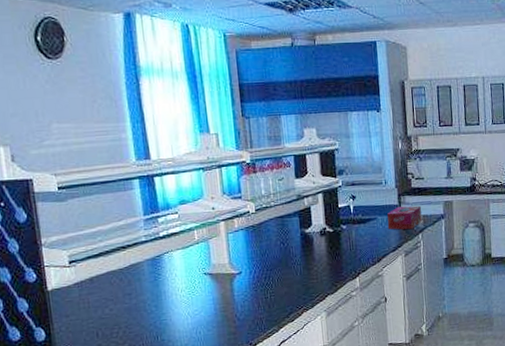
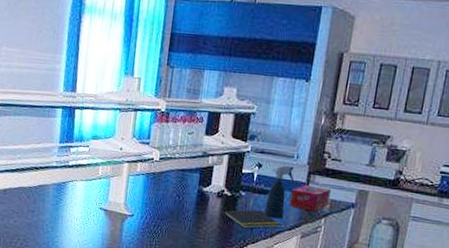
notepad: none [329,239,385,260] -> present [222,210,281,229]
spray bottle: none [365,192,388,244] -> present [264,165,295,219]

